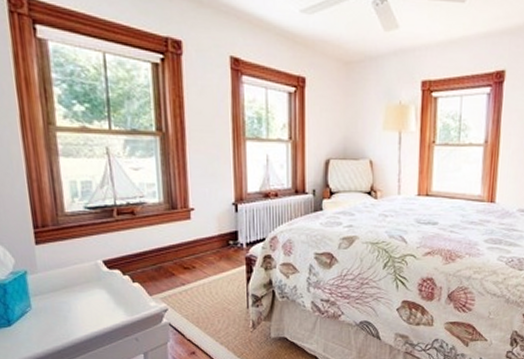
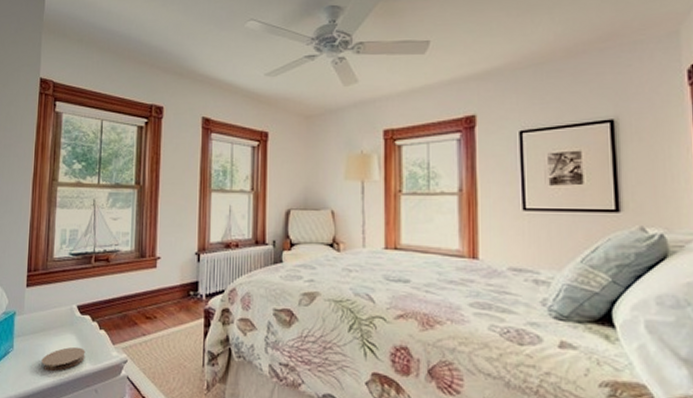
coaster: none [68,300,120,327] -> present [41,346,86,372]

